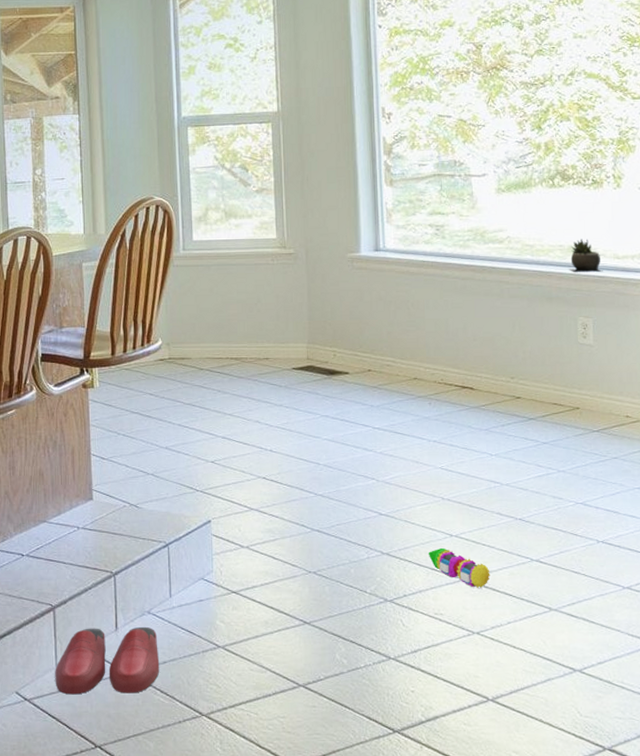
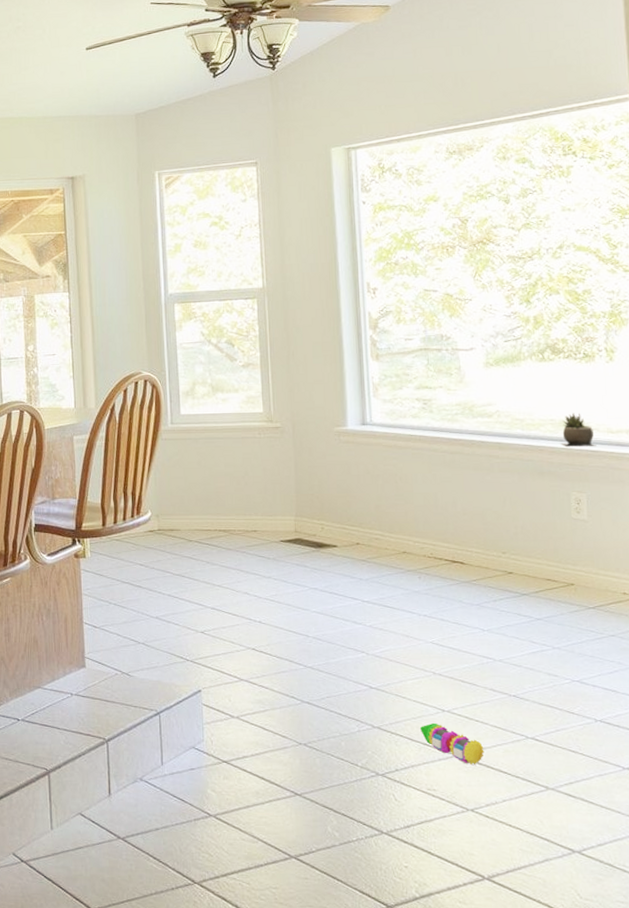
slippers: present [55,626,160,695] -> none [50,793,153,859]

